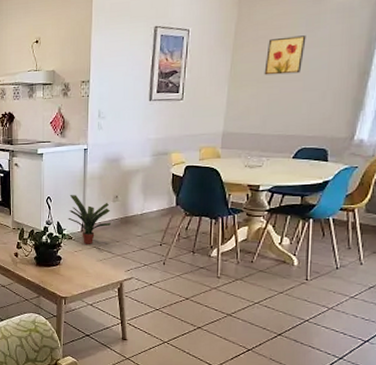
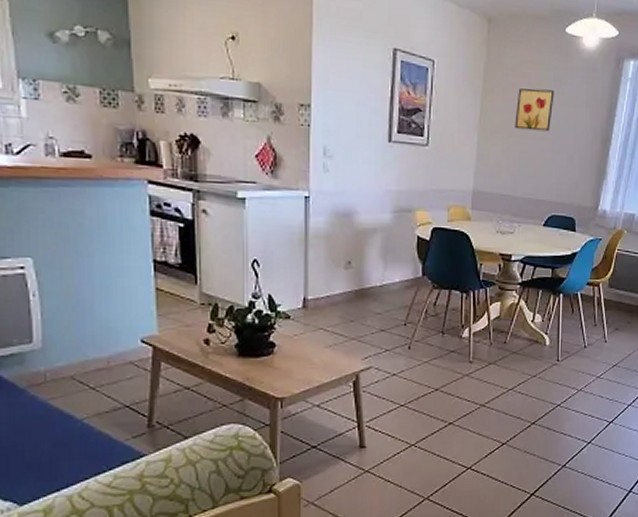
potted plant: present [68,195,112,244] -> none [284,258,344,325]

